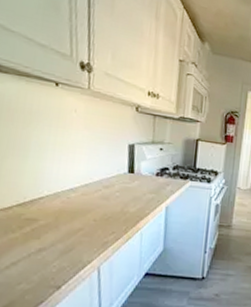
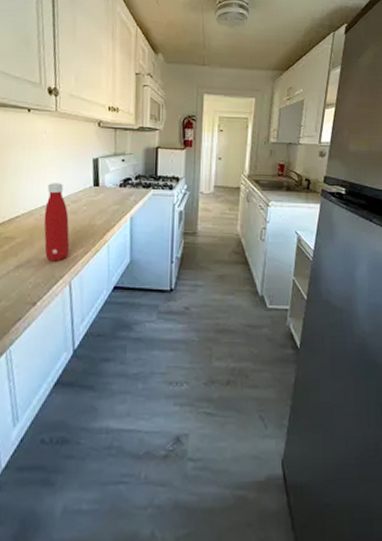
bottle: none [71,165,100,247] -> present [43,183,70,262]

